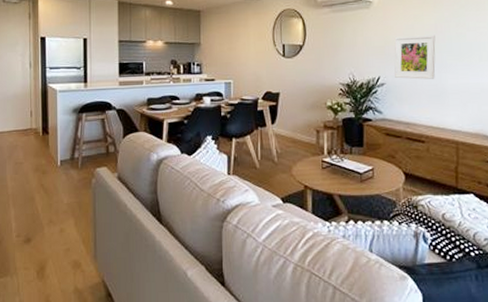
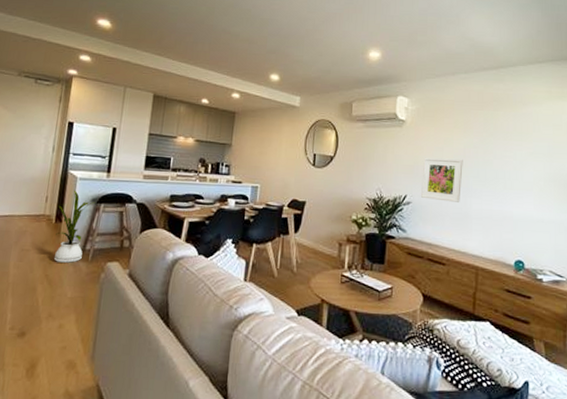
house plant: none [44,103,77,172] -> present [54,191,96,263]

